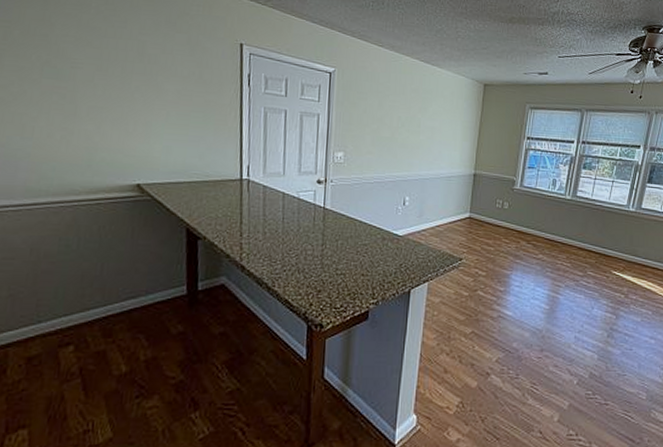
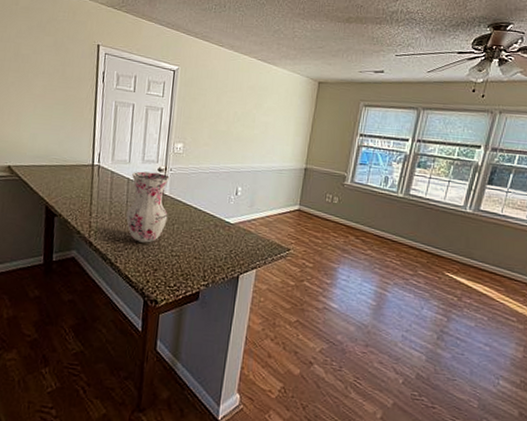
vase: none [282,184,330,263] -> present [126,171,170,243]

